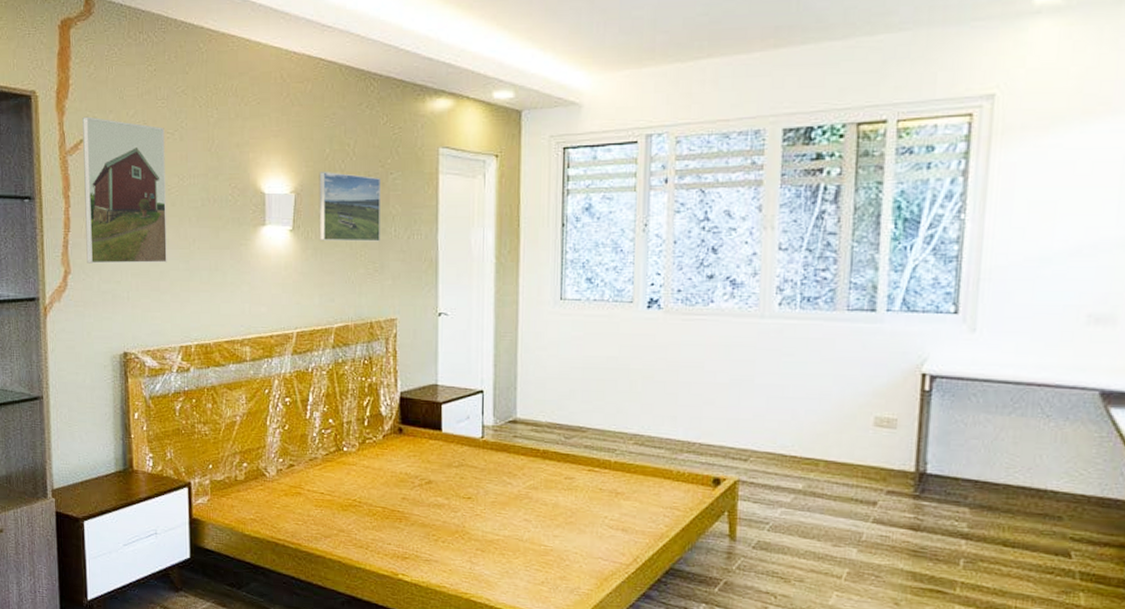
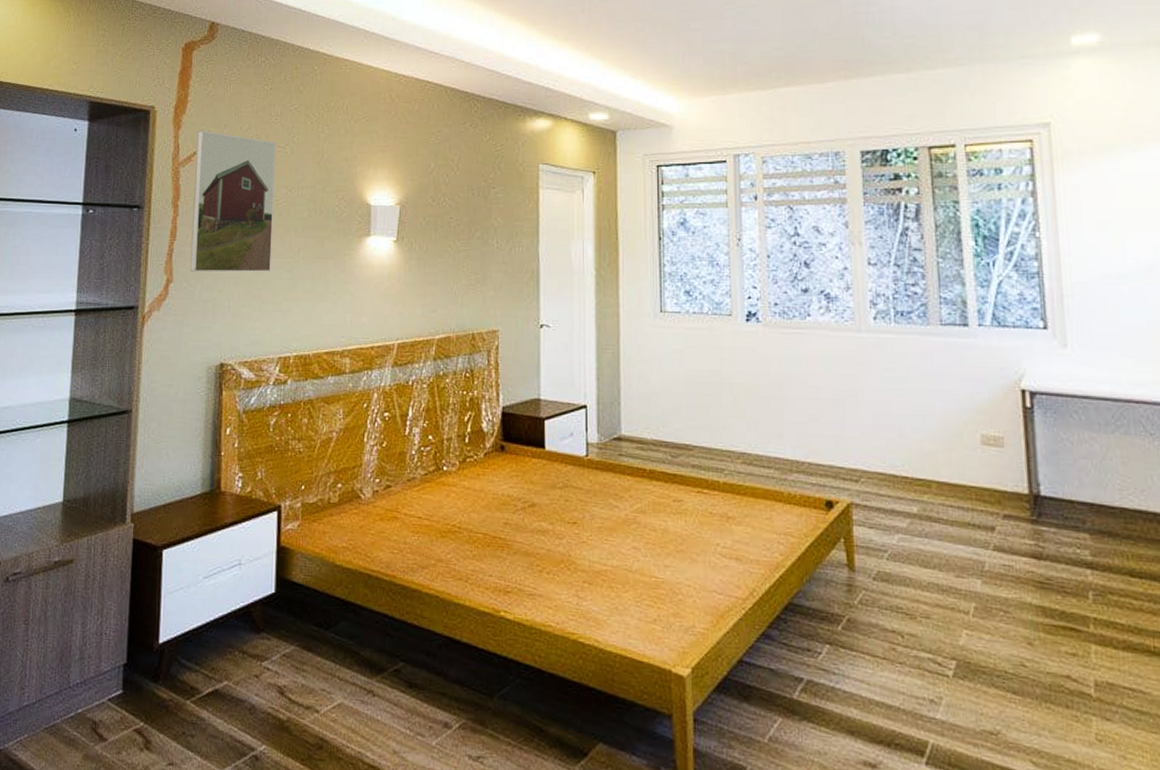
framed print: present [319,172,380,242] -> none [422,185,483,253]

